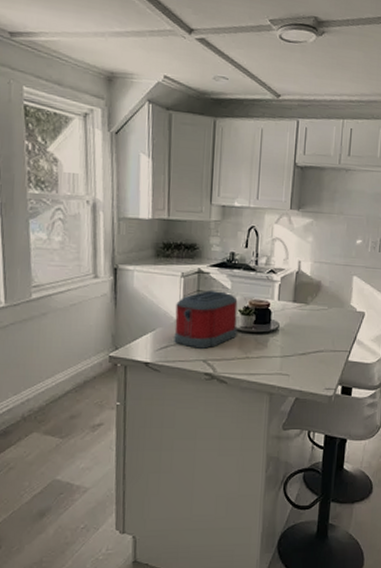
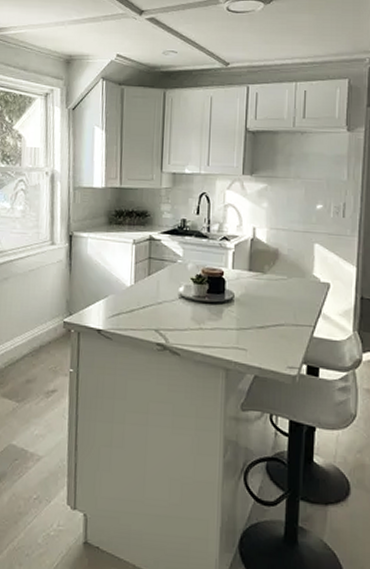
toaster: present [174,290,238,349] -> none [126,258,190,318]

